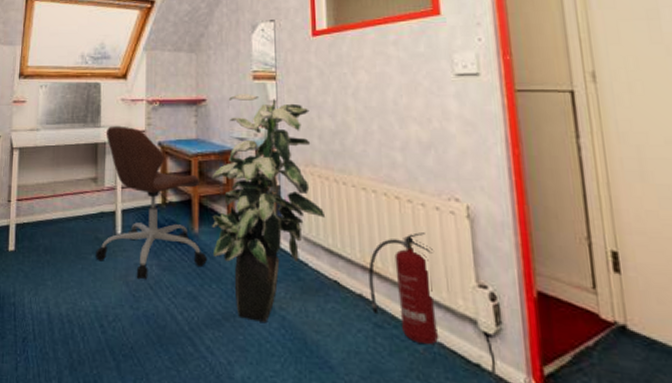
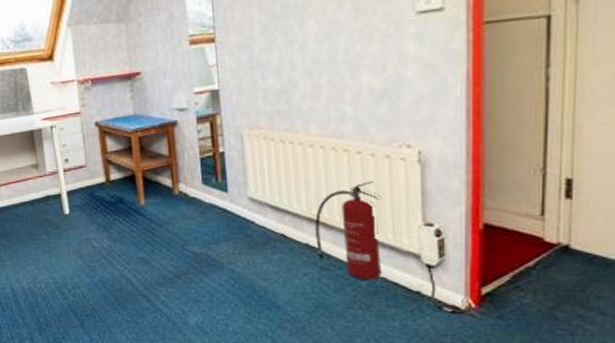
office chair: present [96,125,207,280] -> none [39,110,155,252]
indoor plant: present [211,94,326,322] -> none [153,61,272,276]

